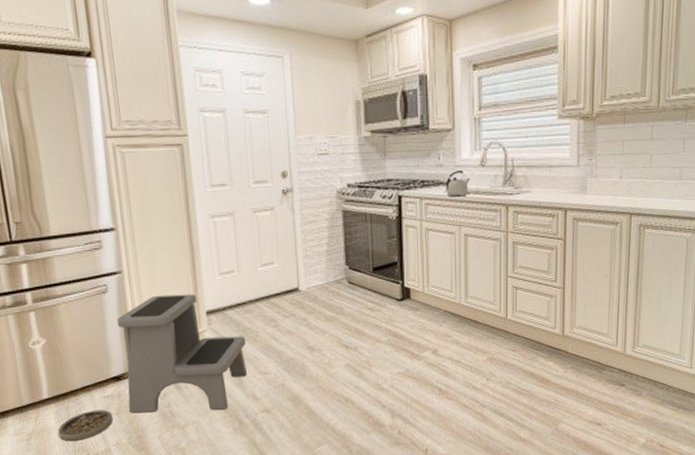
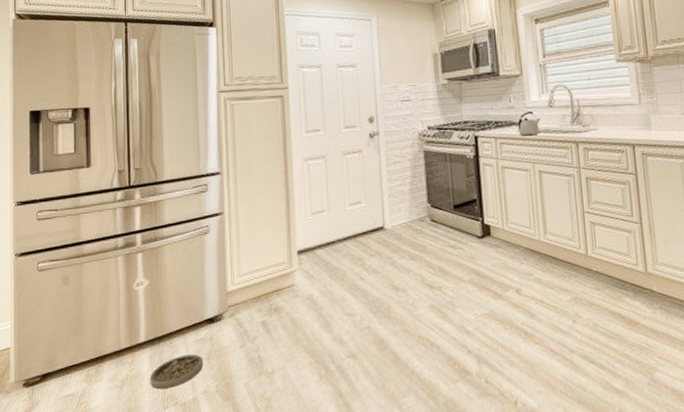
step stool: present [117,294,247,413] -> none [215,234,334,358]

